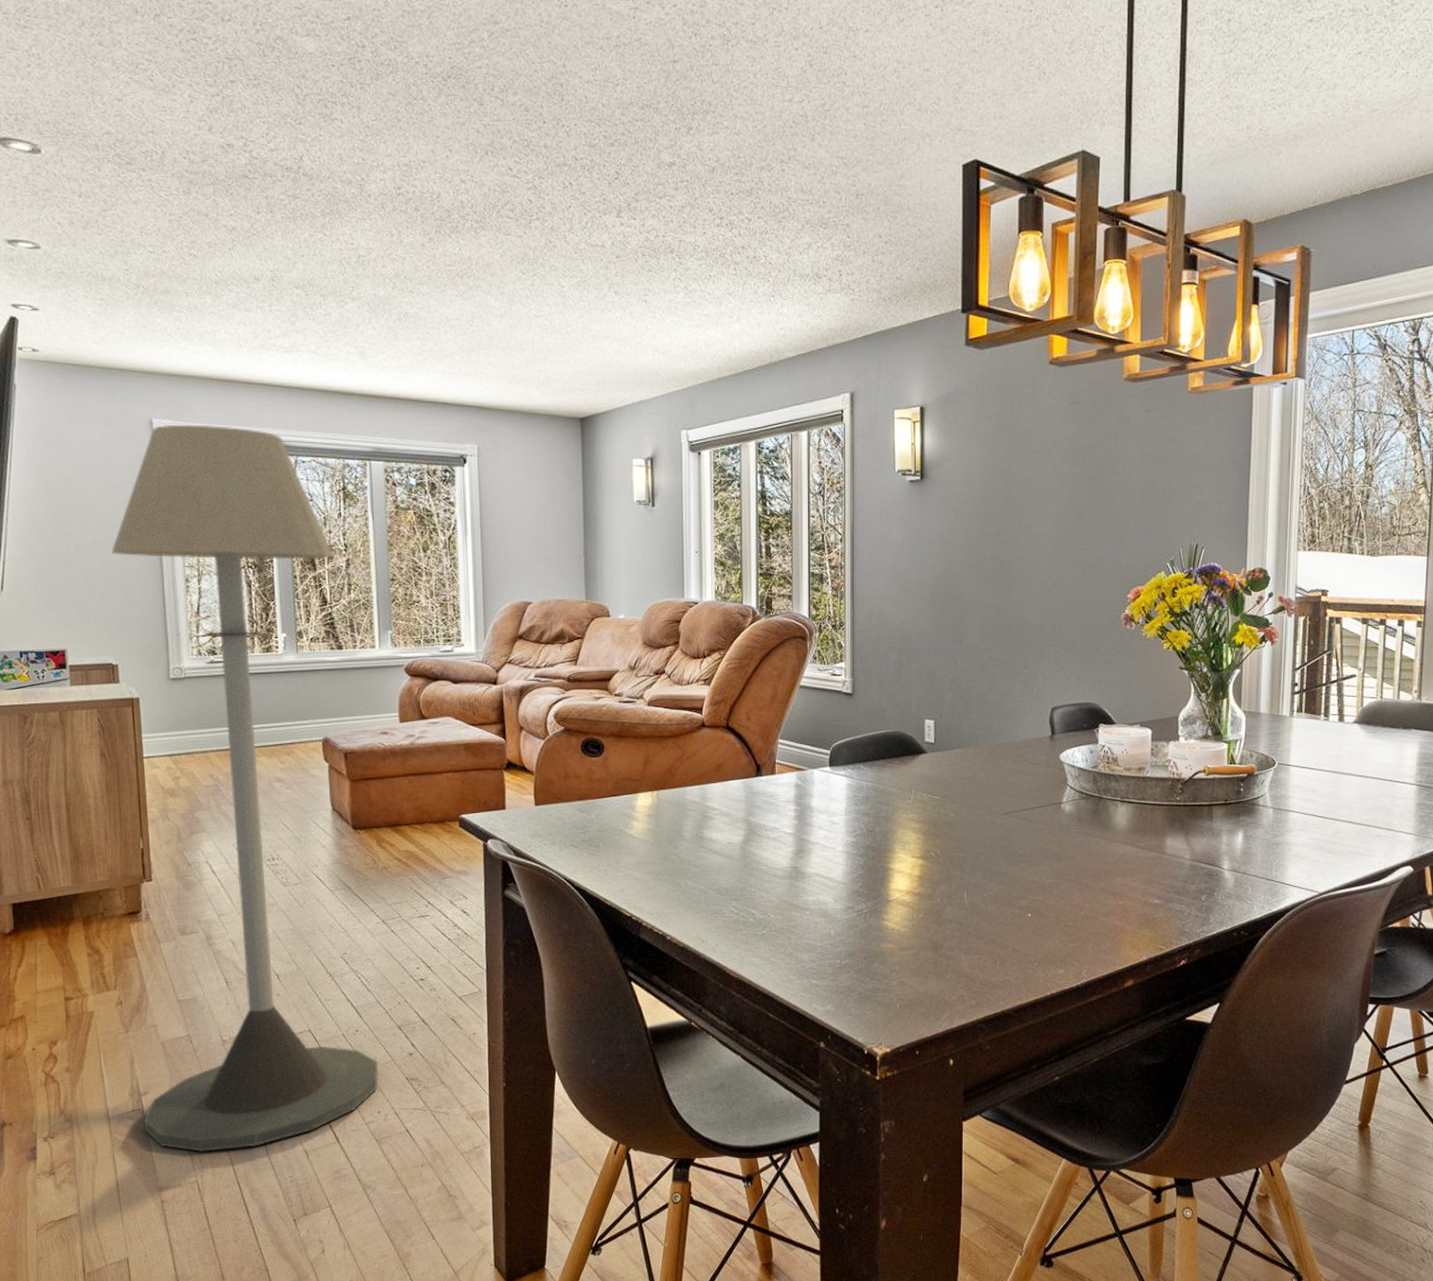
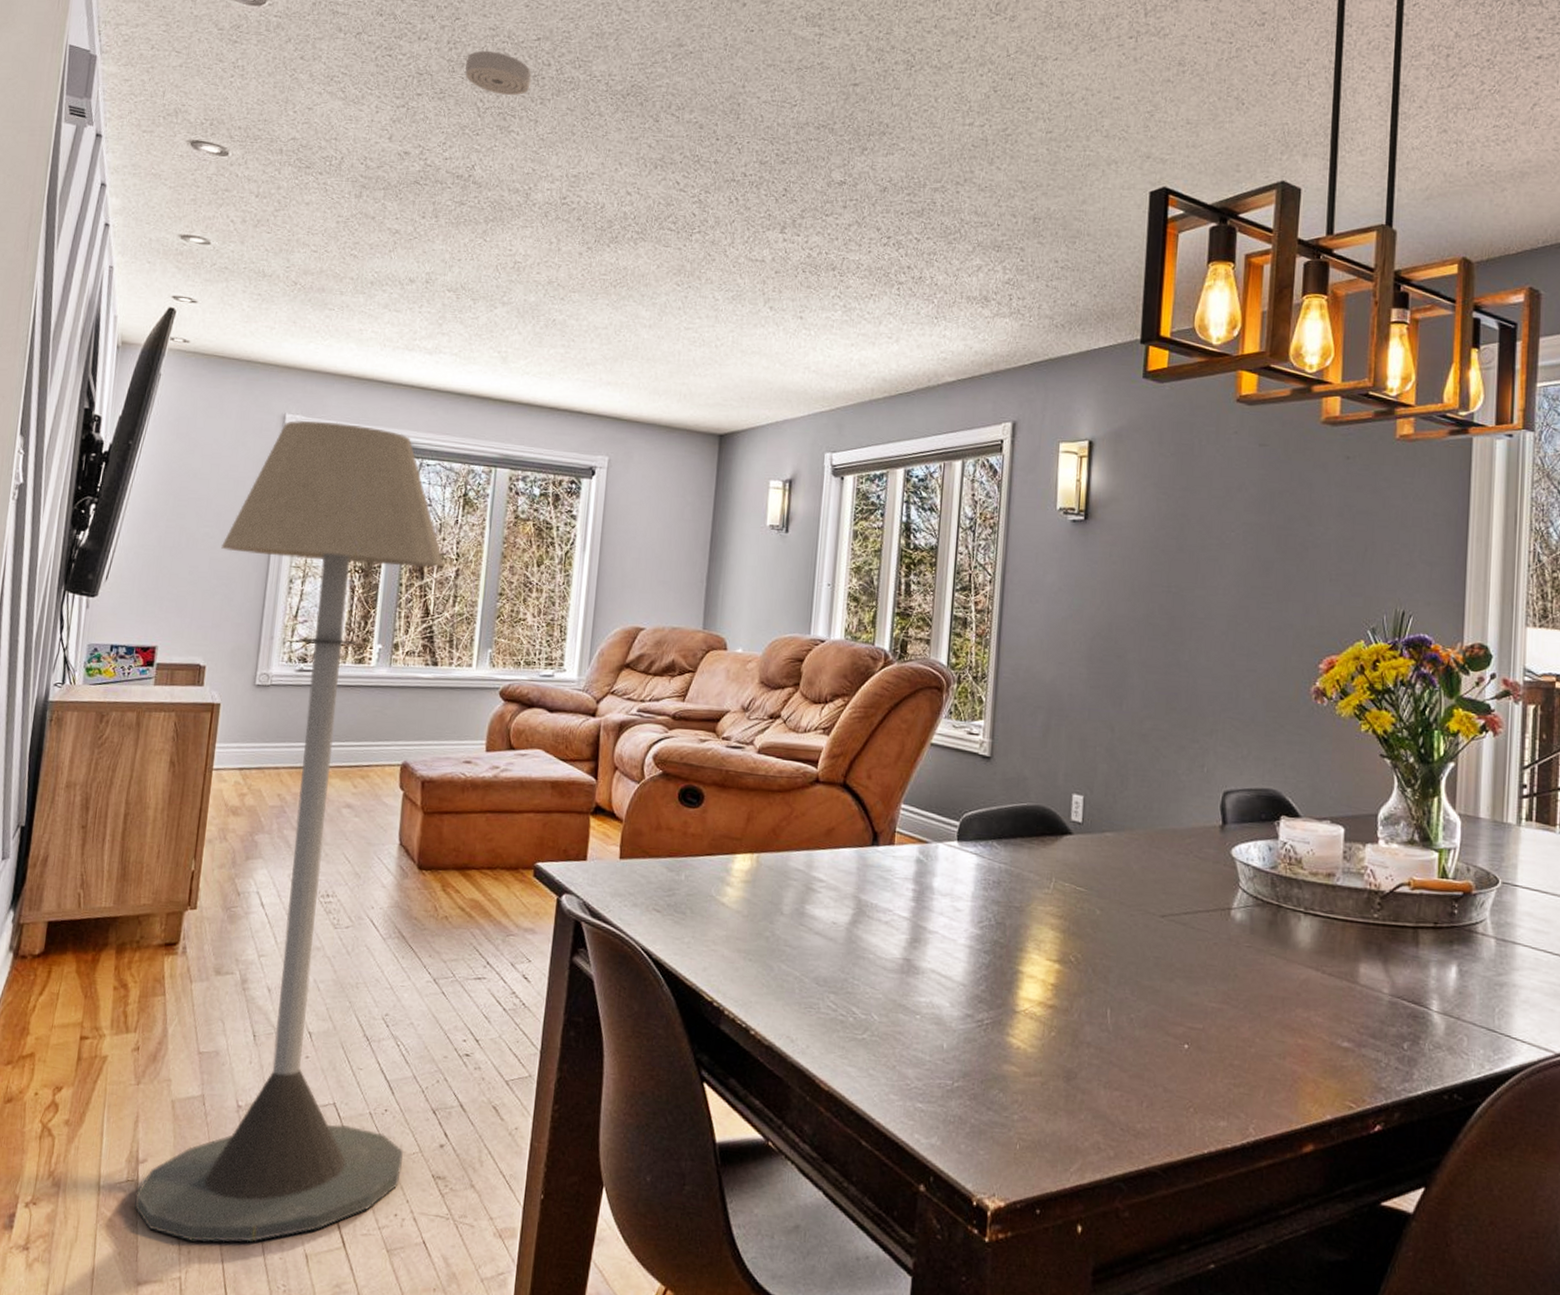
smoke detector: none [276,33,347,80] -> present [465,51,531,95]

